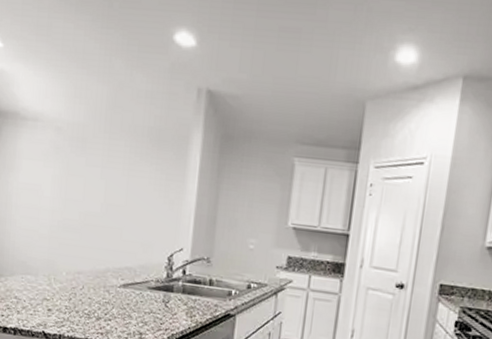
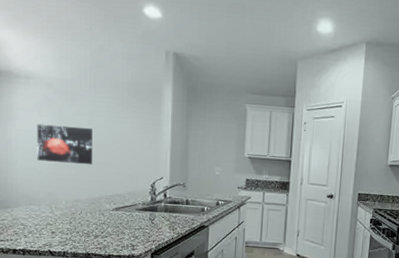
wall art: none [38,176,104,229] -> present [37,124,92,165]

